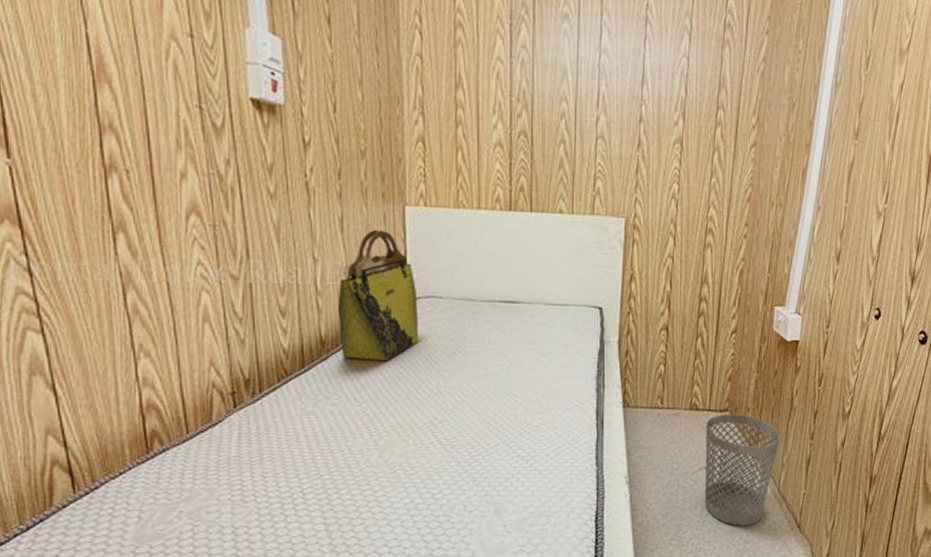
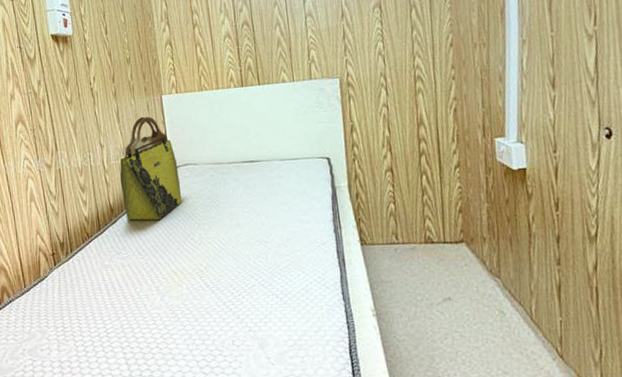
wastebasket: present [704,414,780,526] -> none [443,244,524,357]

